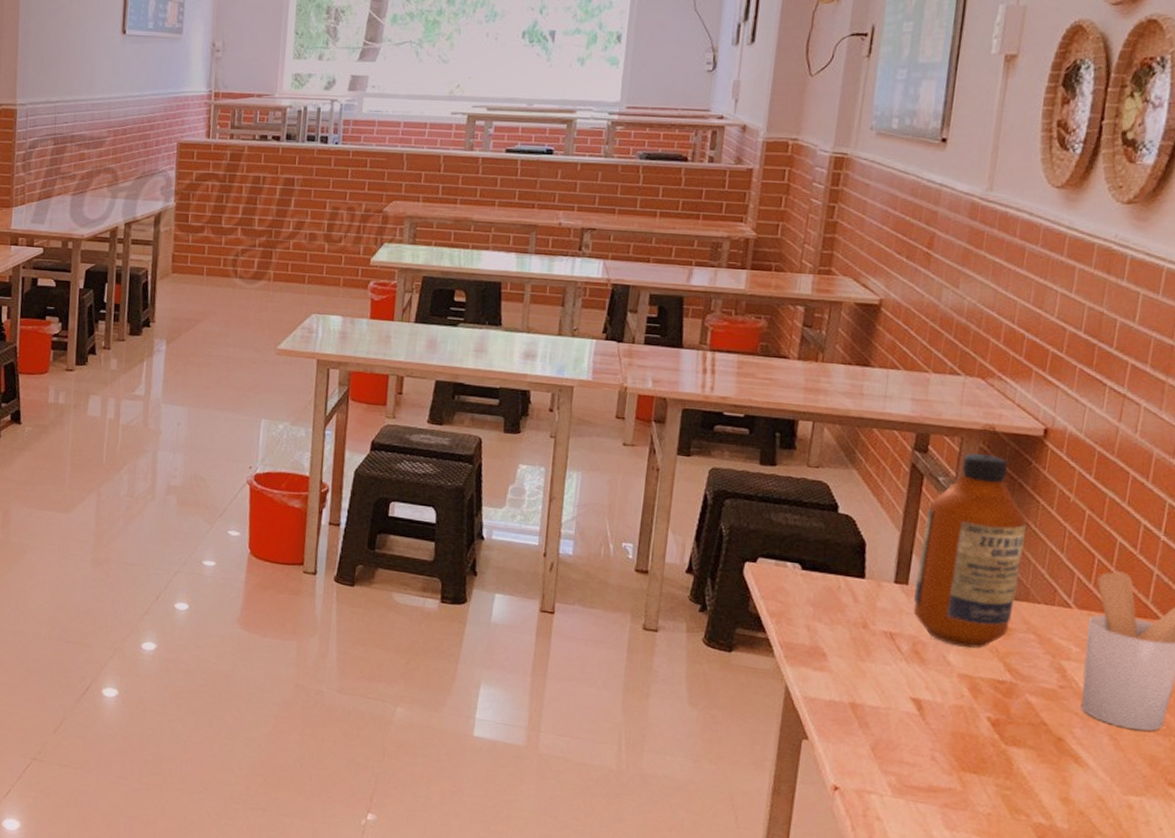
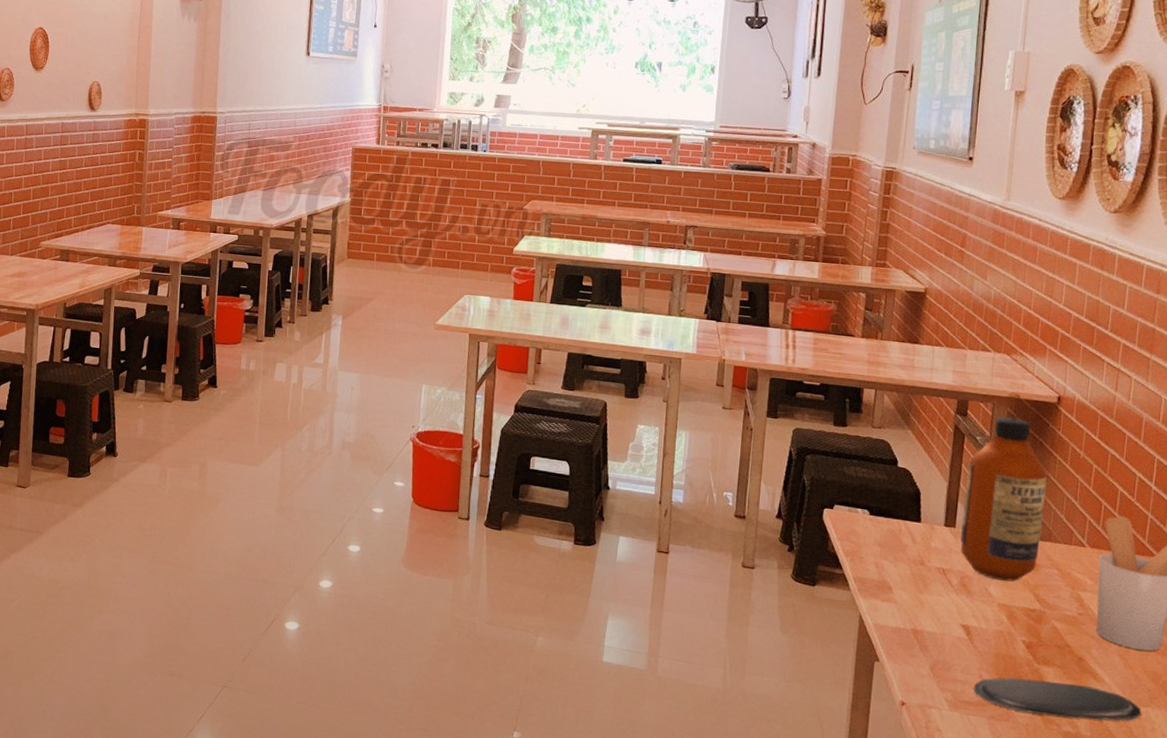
oval tray: none [923,760,1134,812] -> present [973,677,1142,721]

